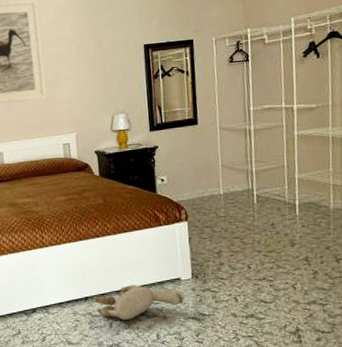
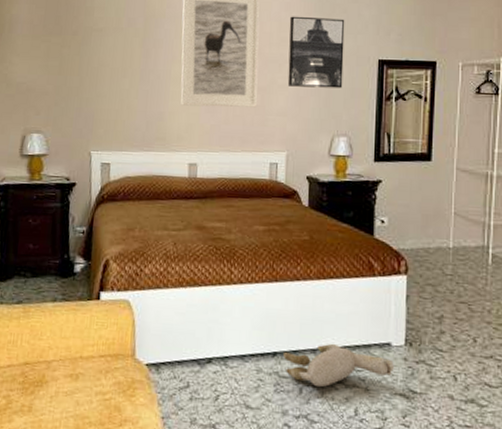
wall art: none [64,13,116,78] -> present [287,16,345,88]

